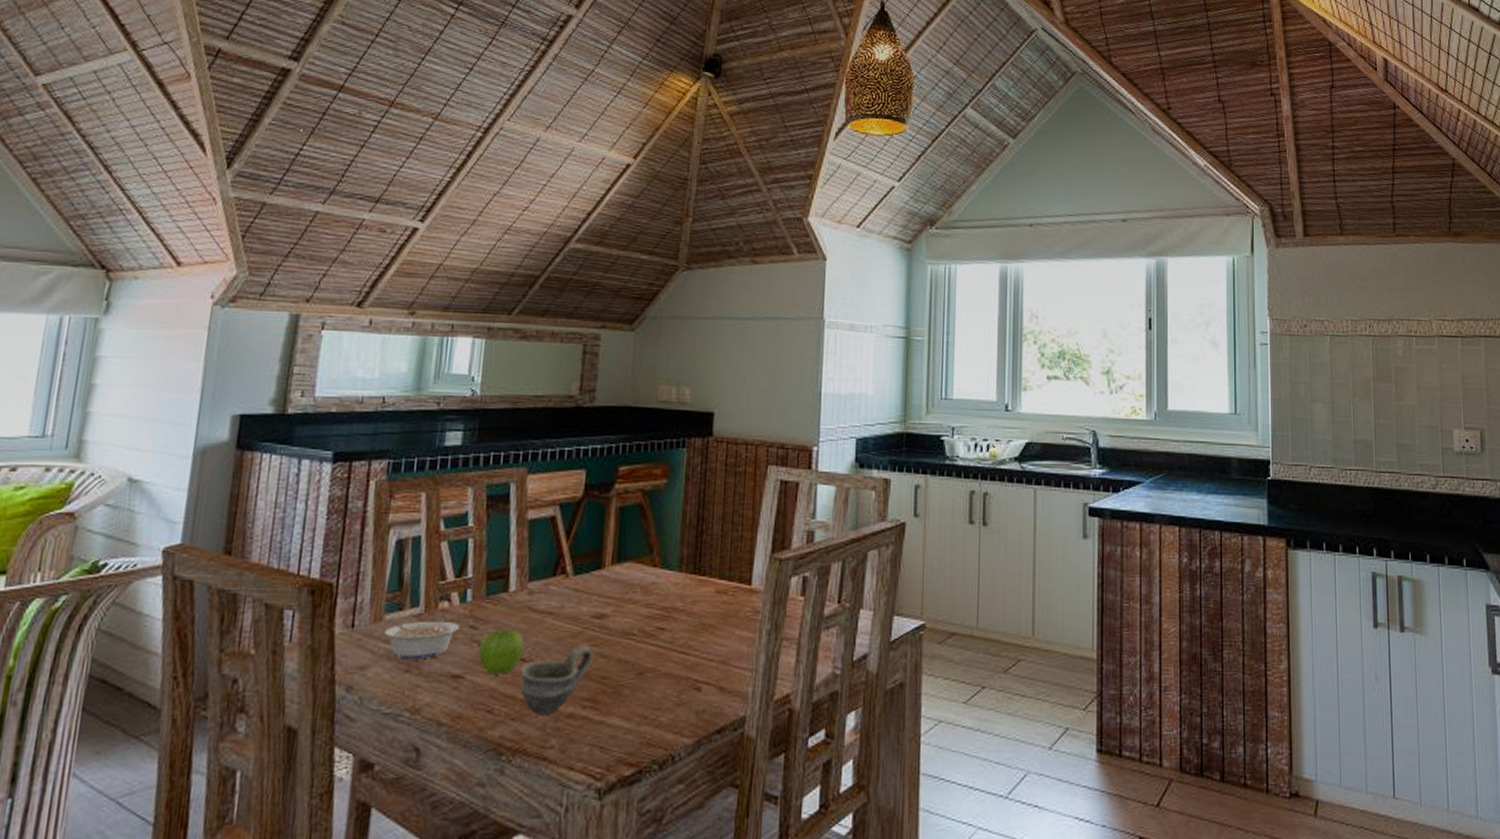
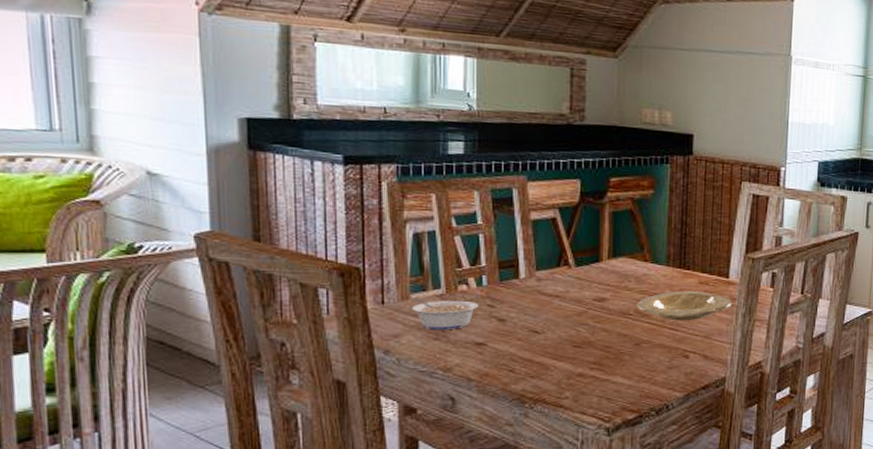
fruit: present [478,630,525,675] -> none [497,308,537,343]
cup: present [520,645,594,714] -> none [535,321,597,374]
plate: none [641,602,755,642] -> present [636,290,732,321]

